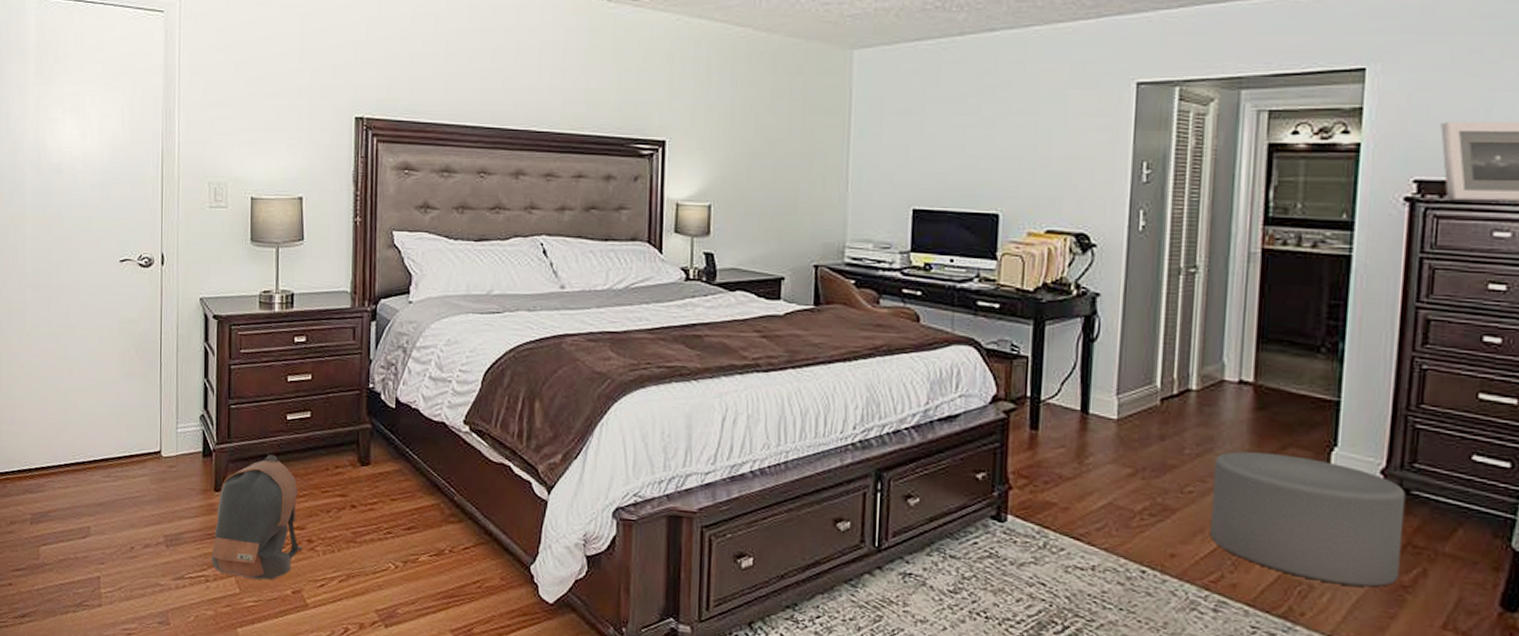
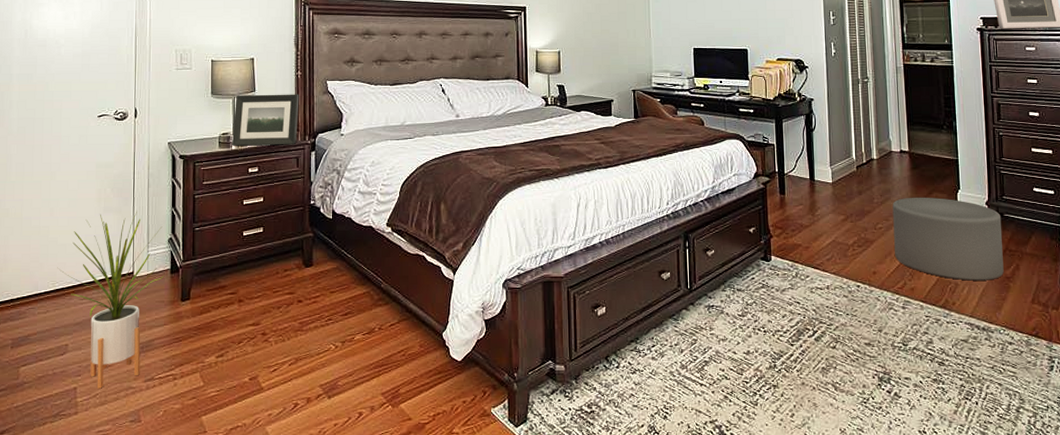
house plant: none [77,378,195,582] -> present [57,211,164,389]
backpack: present [211,454,303,580] -> none [178,265,258,373]
picture frame: none [274,243,358,312] -> present [231,94,299,146]

